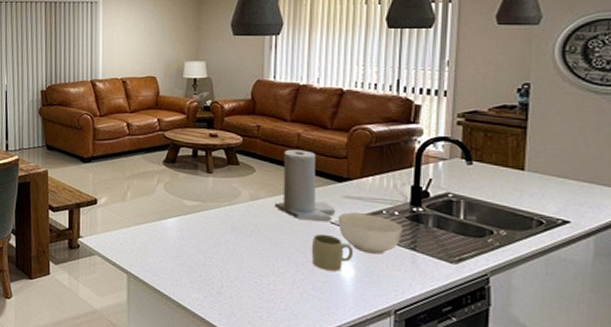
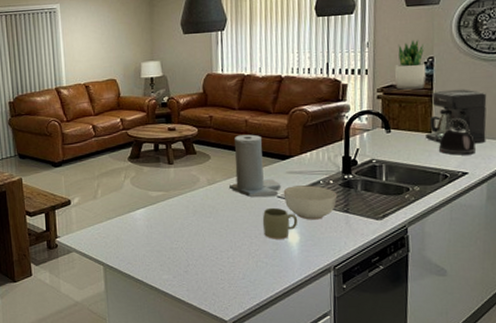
planter: none [479,63,520,120] -> present [394,40,426,91]
coffee maker: none [517,122,598,190] -> present [426,89,487,144]
kettle: none [532,155,582,201] -> present [438,117,477,156]

